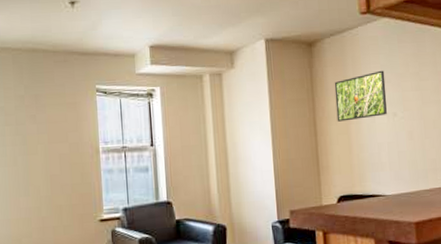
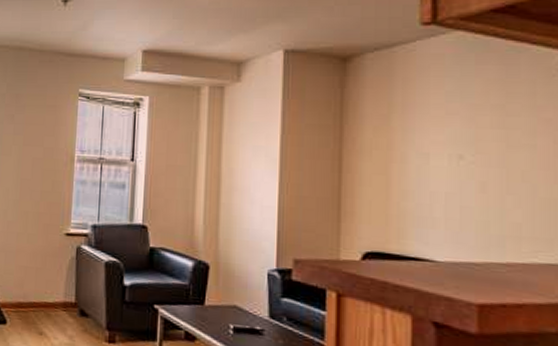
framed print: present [334,70,387,122] -> none [372,98,451,159]

